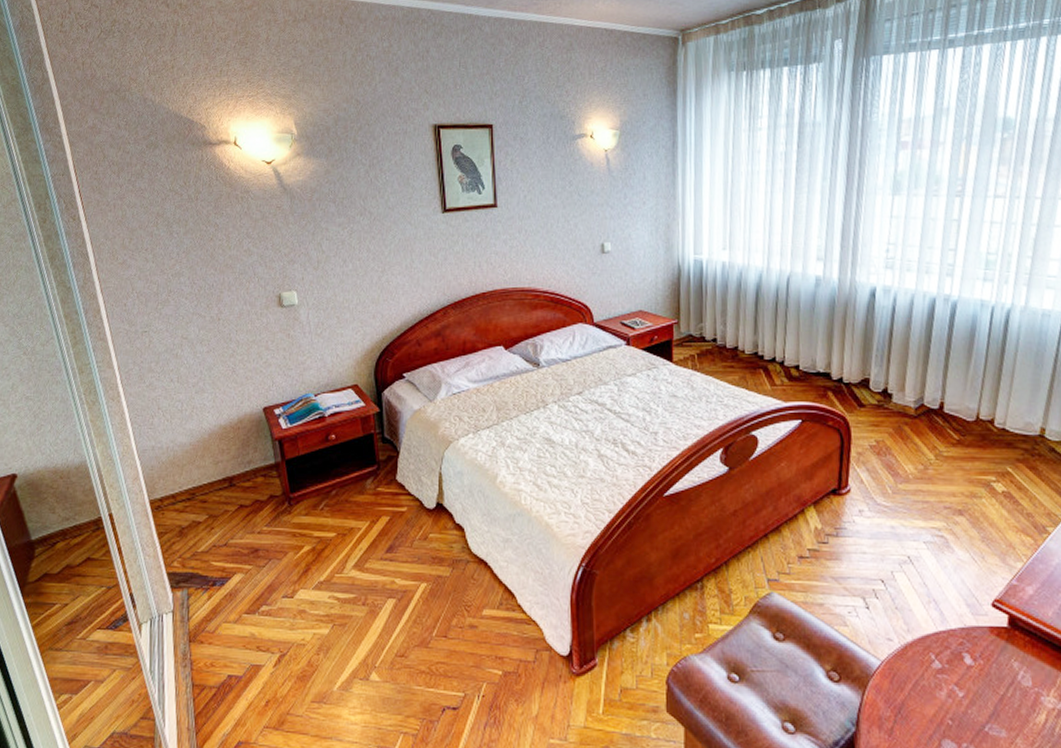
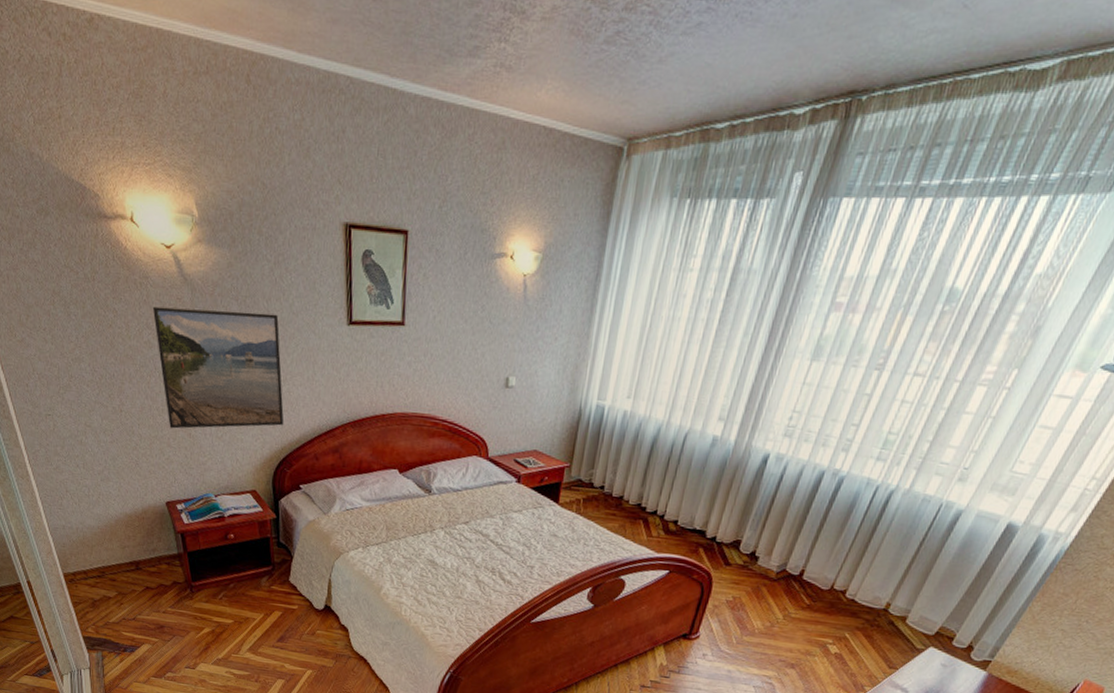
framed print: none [252,211,385,331] -> present [152,306,284,429]

